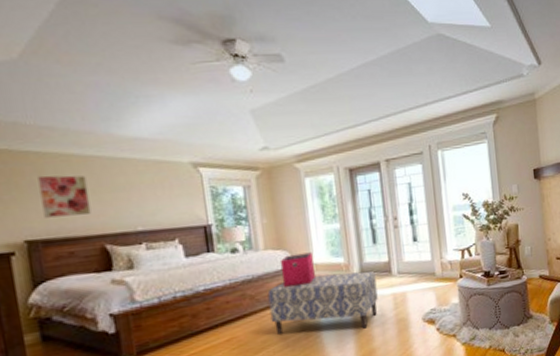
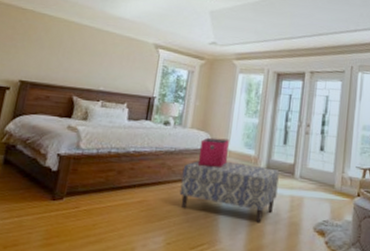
wall art: present [38,175,92,218] -> none [39,33,77,69]

